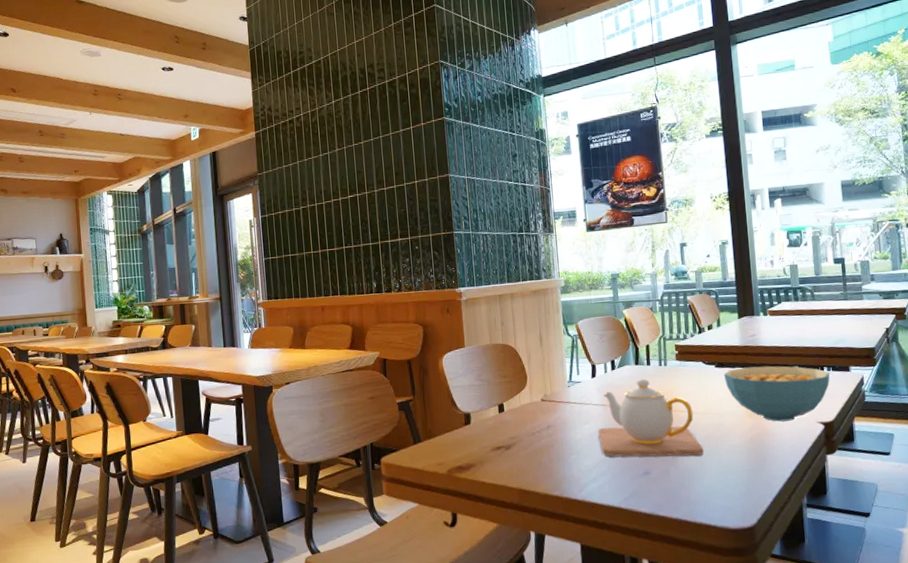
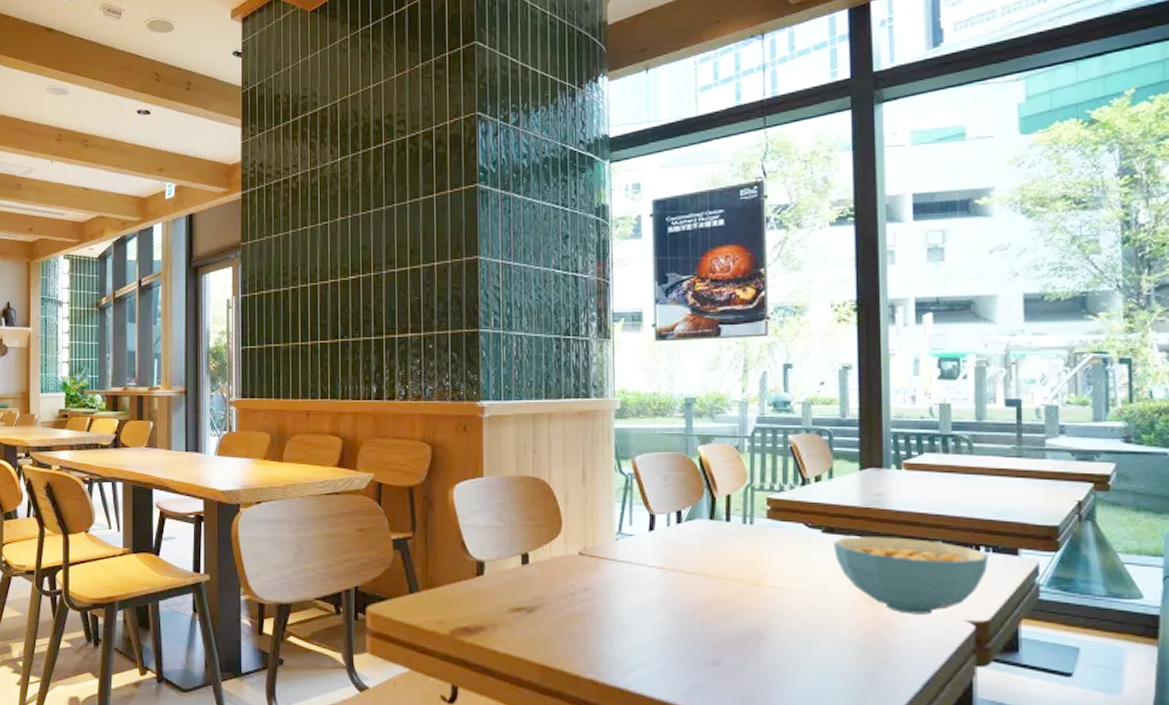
teapot: present [598,379,704,457] -> none [652,539,799,649]

